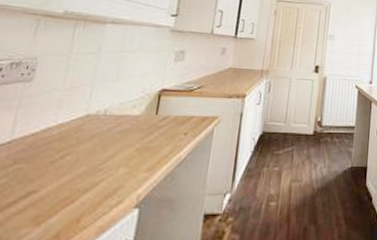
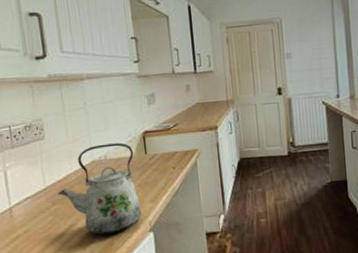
kettle: none [25,97,143,209] -> present [58,142,142,235]

